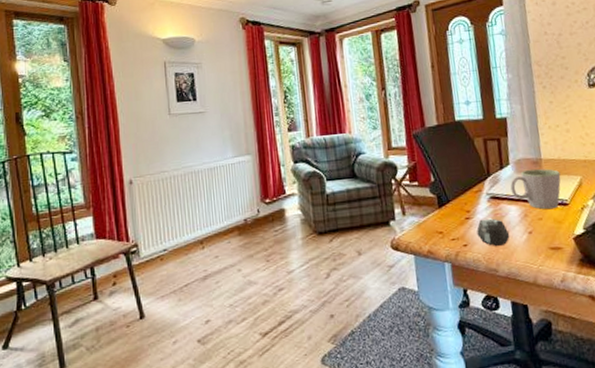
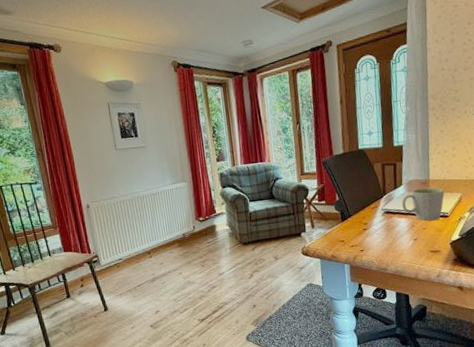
mouse: present [476,218,510,246] -> none [372,229,399,251]

